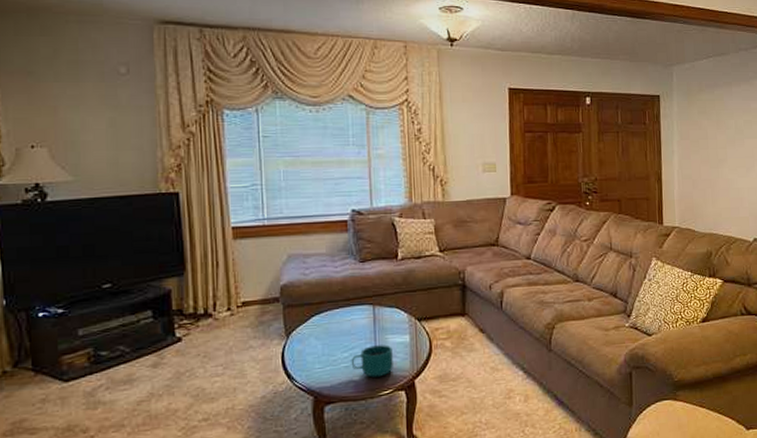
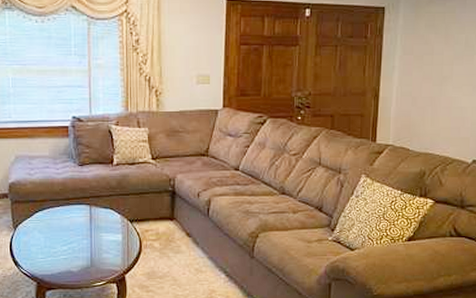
cup: present [351,345,393,377] -> none [69,242,106,270]

